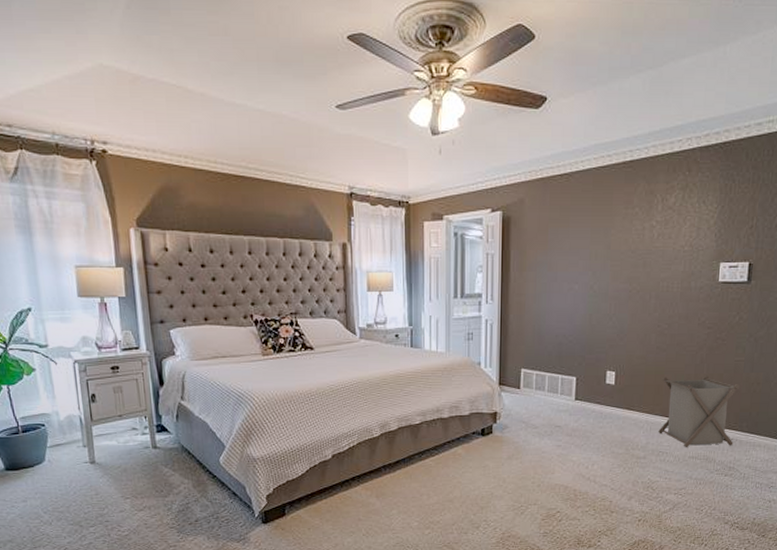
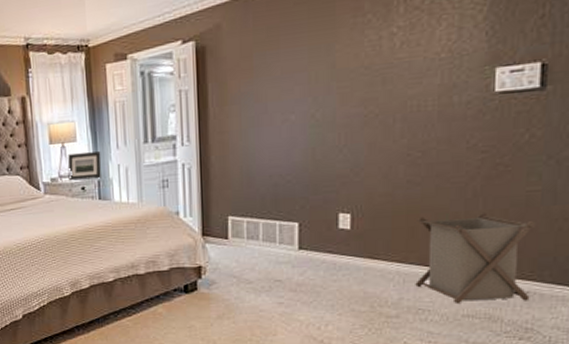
picture frame: none [383,302,415,328] -> present [67,151,102,181]

